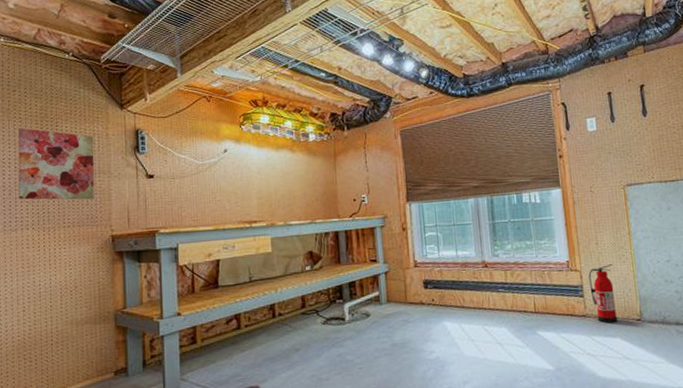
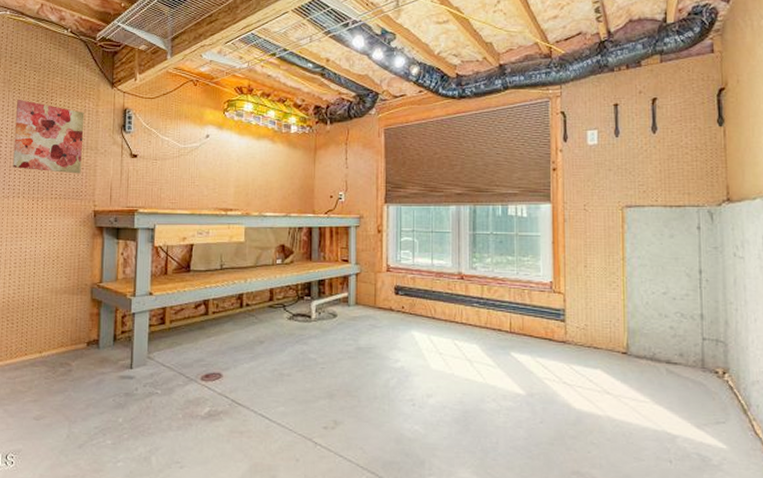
fire extinguisher: present [588,264,617,324] -> none [573,290,601,353]

